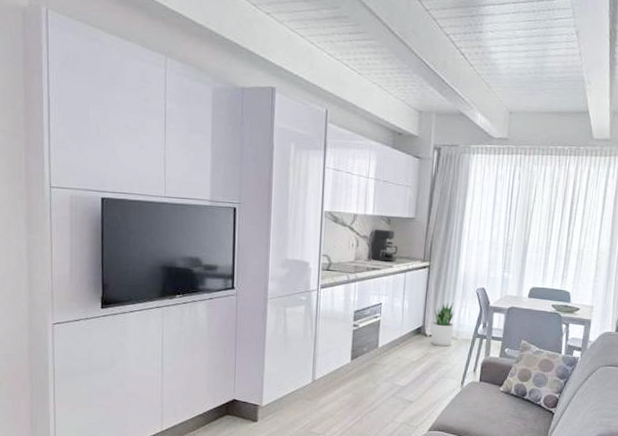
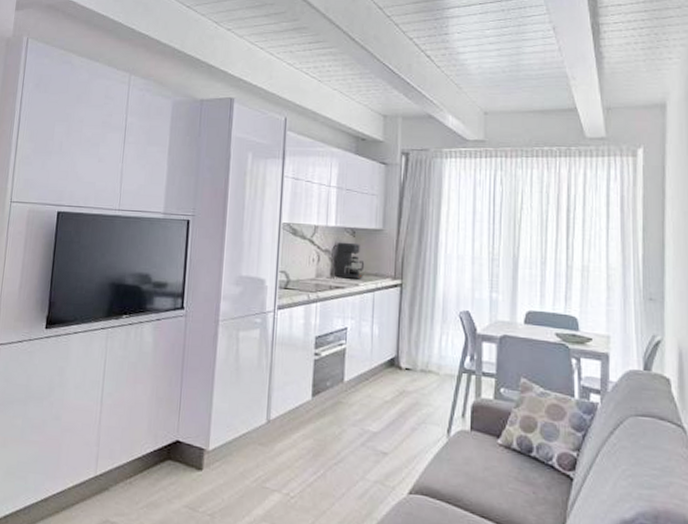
planter: present [431,303,455,347] -> none [407,328,435,383]

